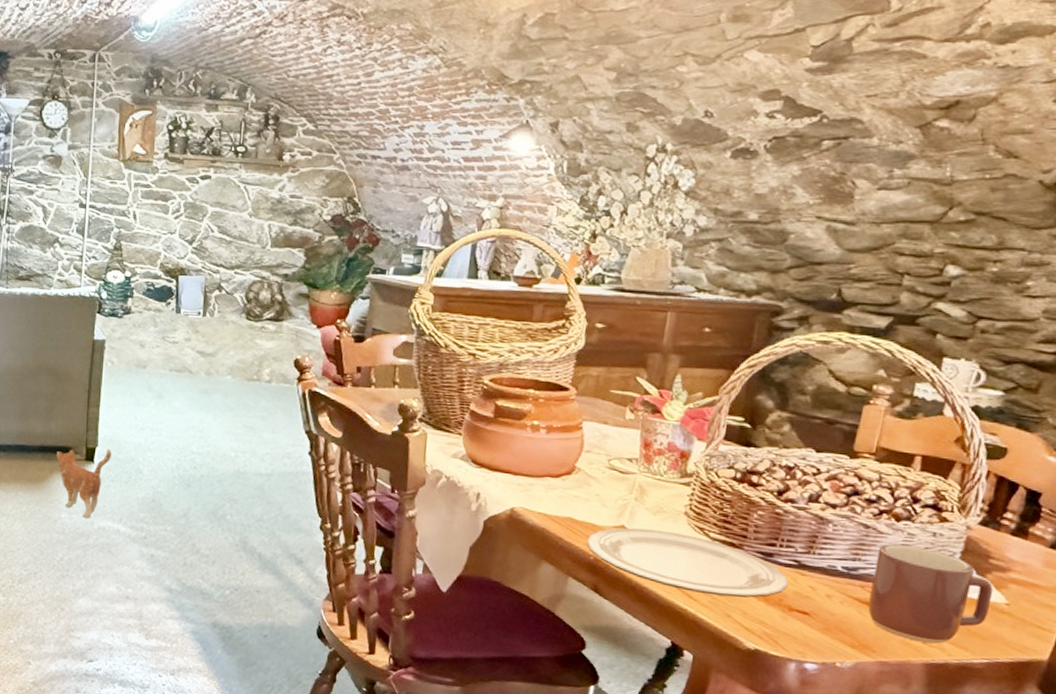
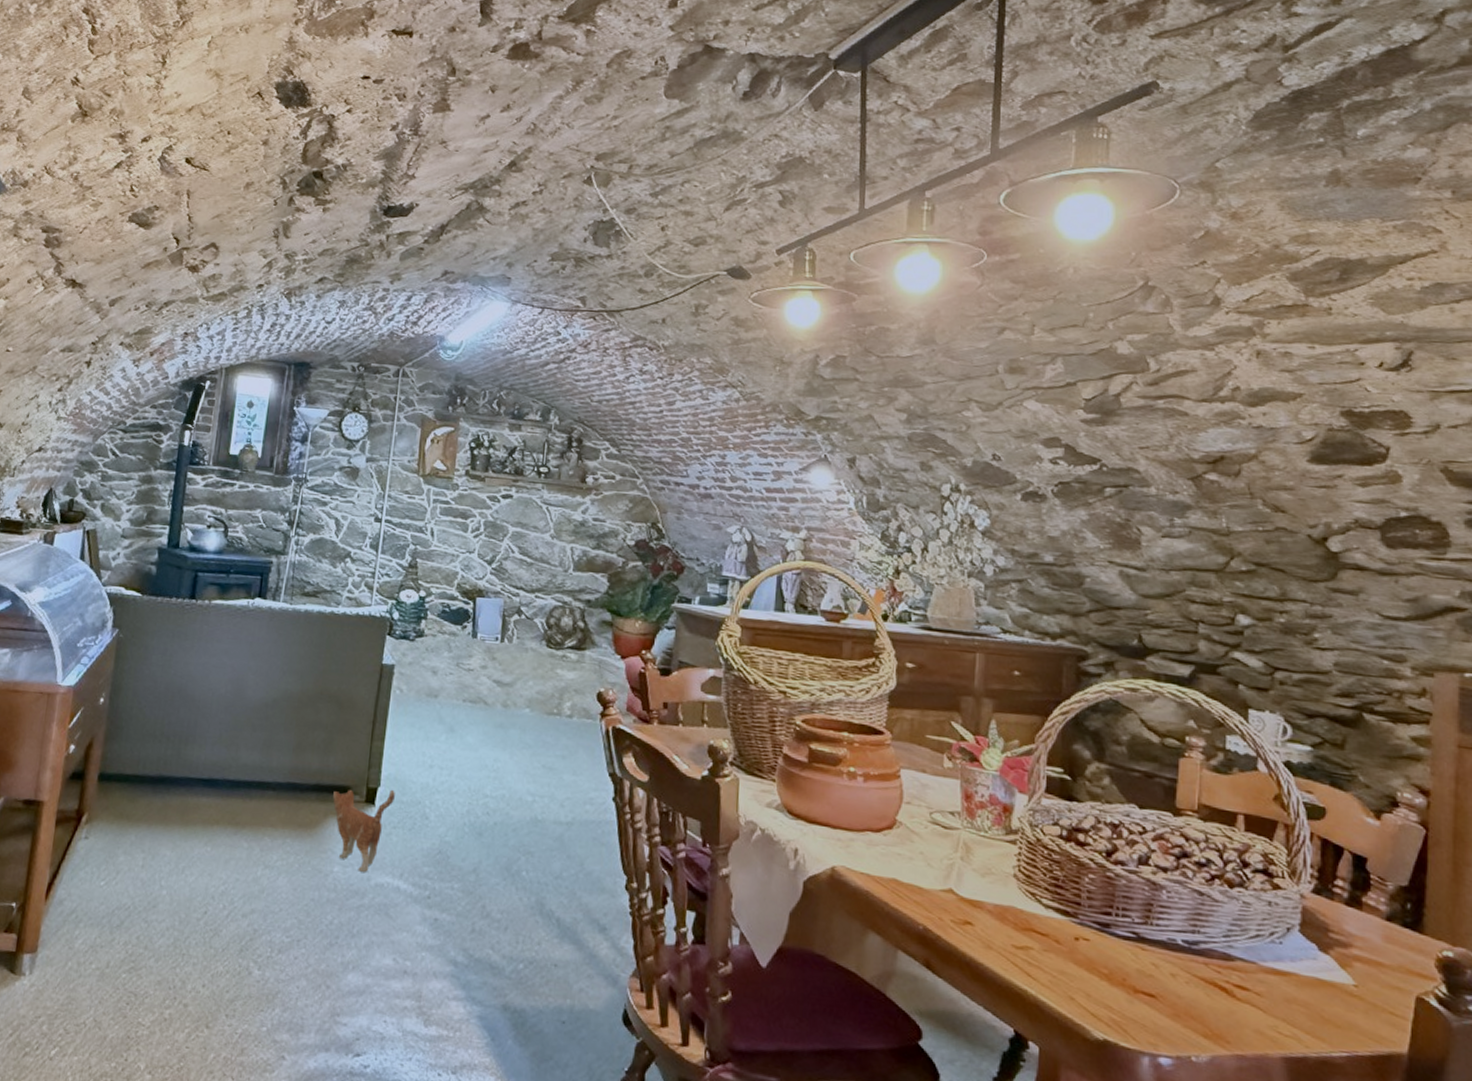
plate: present [586,527,789,598] -> none [913,891,1130,977]
mug: present [868,544,994,644] -> none [1215,914,1339,1033]

